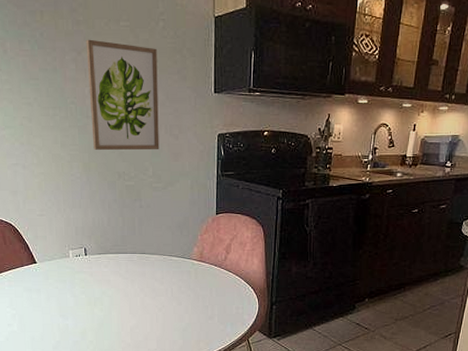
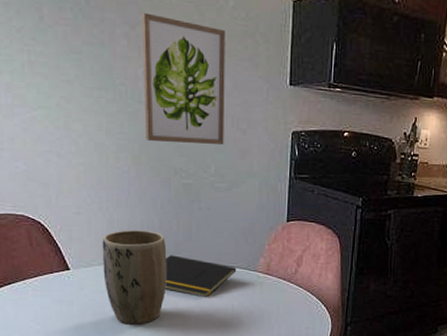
plant pot: none [61,227,116,308] -> present [102,230,167,325]
notepad: none [114,247,174,284] -> present [164,255,237,298]

